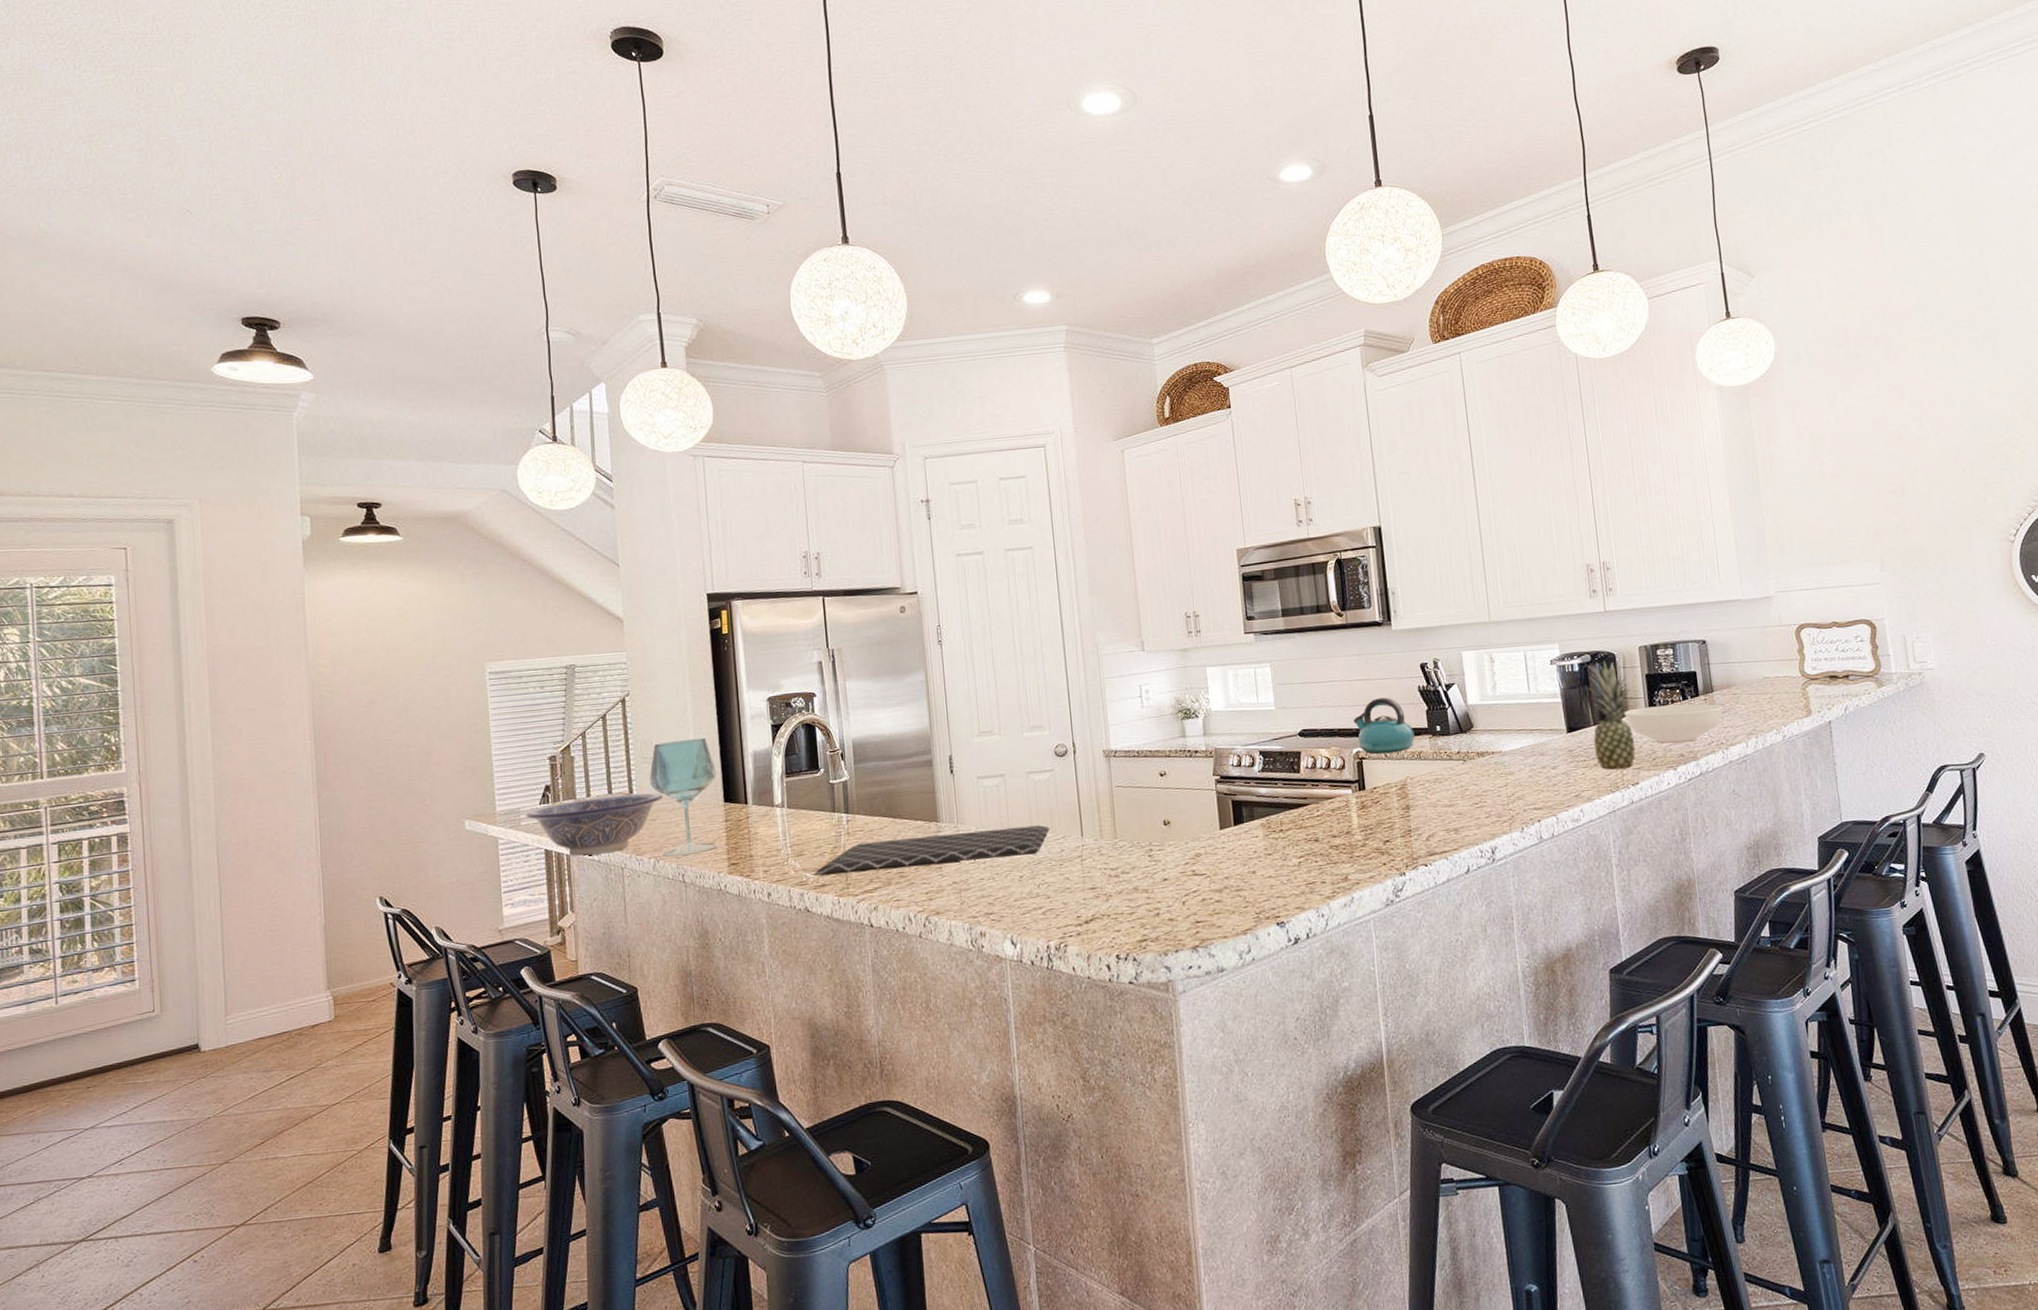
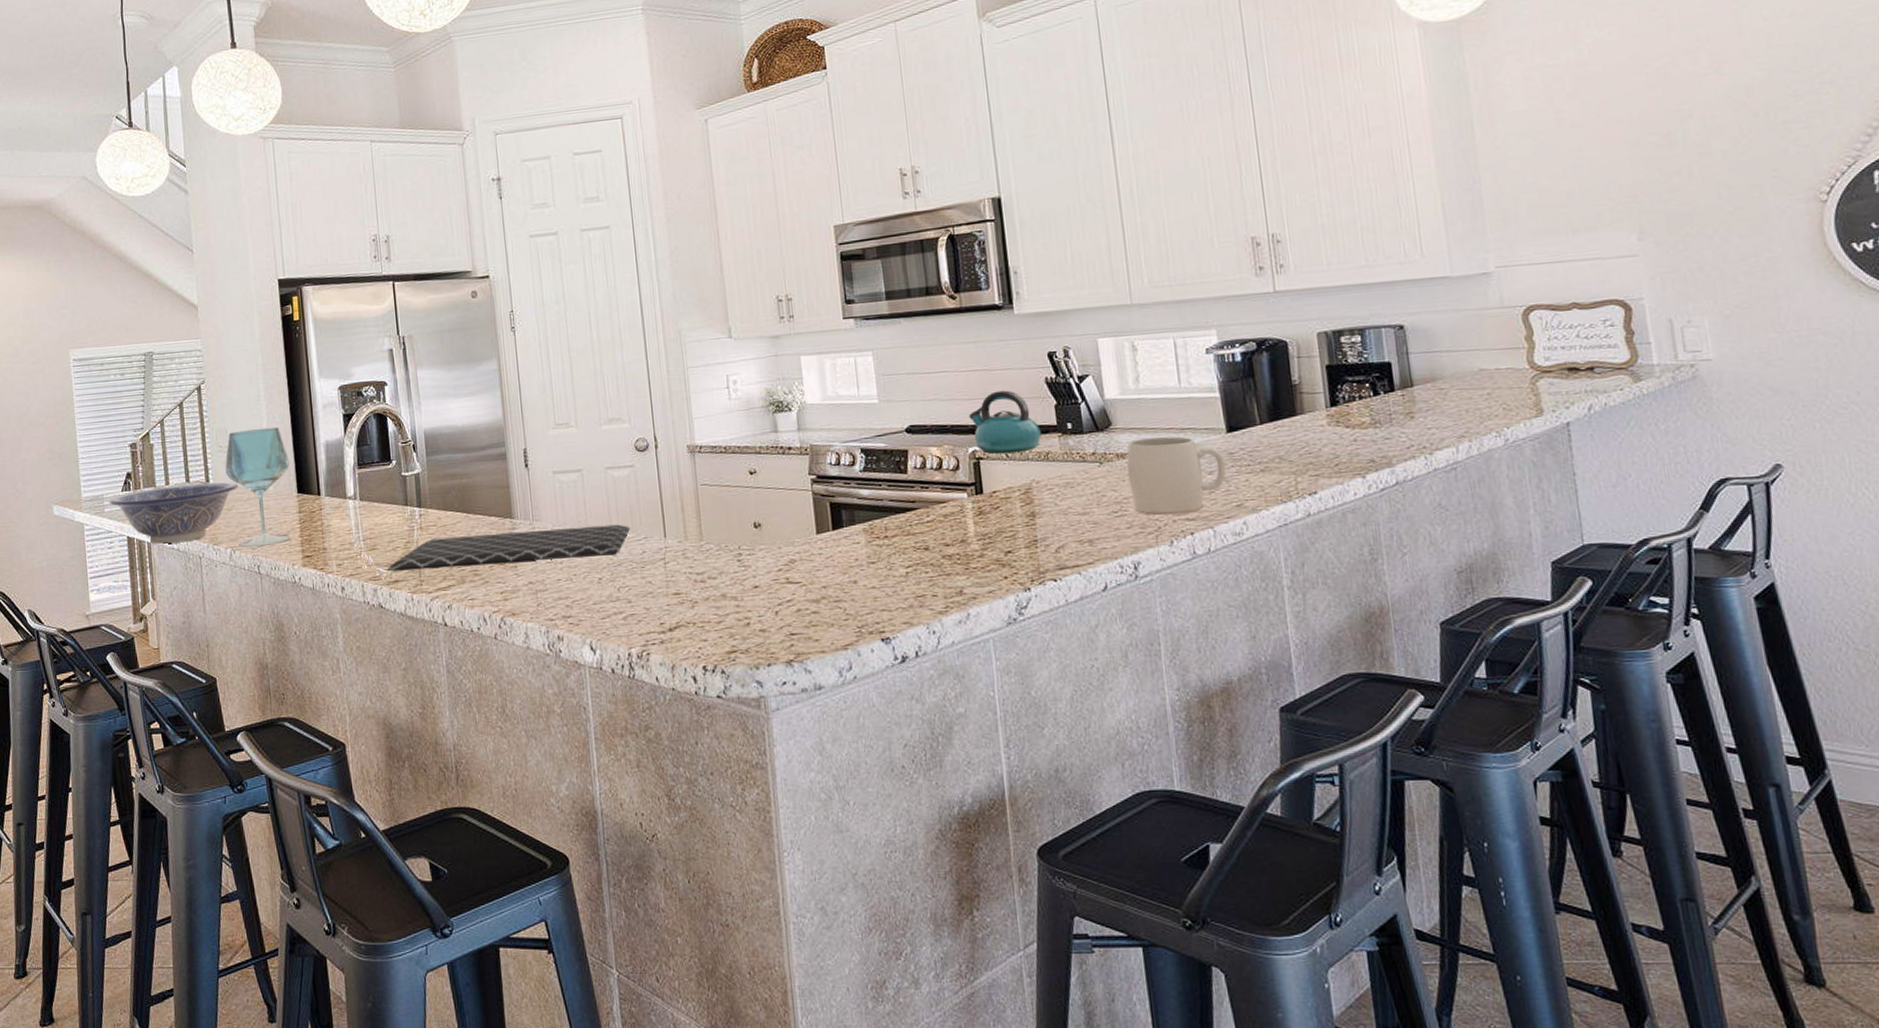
mug: none [1485,736,1567,806] -> present [1126,436,1227,516]
fruit: present [1586,660,1636,771] -> none [1250,348,1313,477]
bowl: present [1624,703,1723,744] -> none [1298,400,1427,447]

